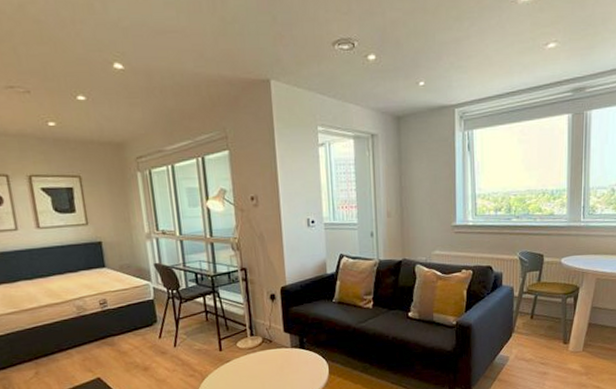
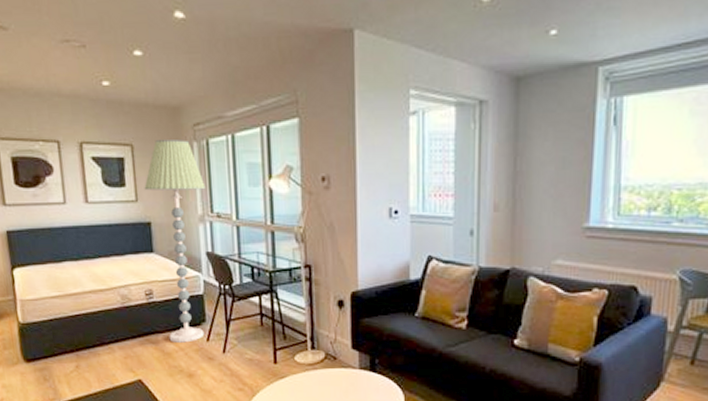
floor lamp: none [93,170,157,343] -> present [144,140,206,343]

